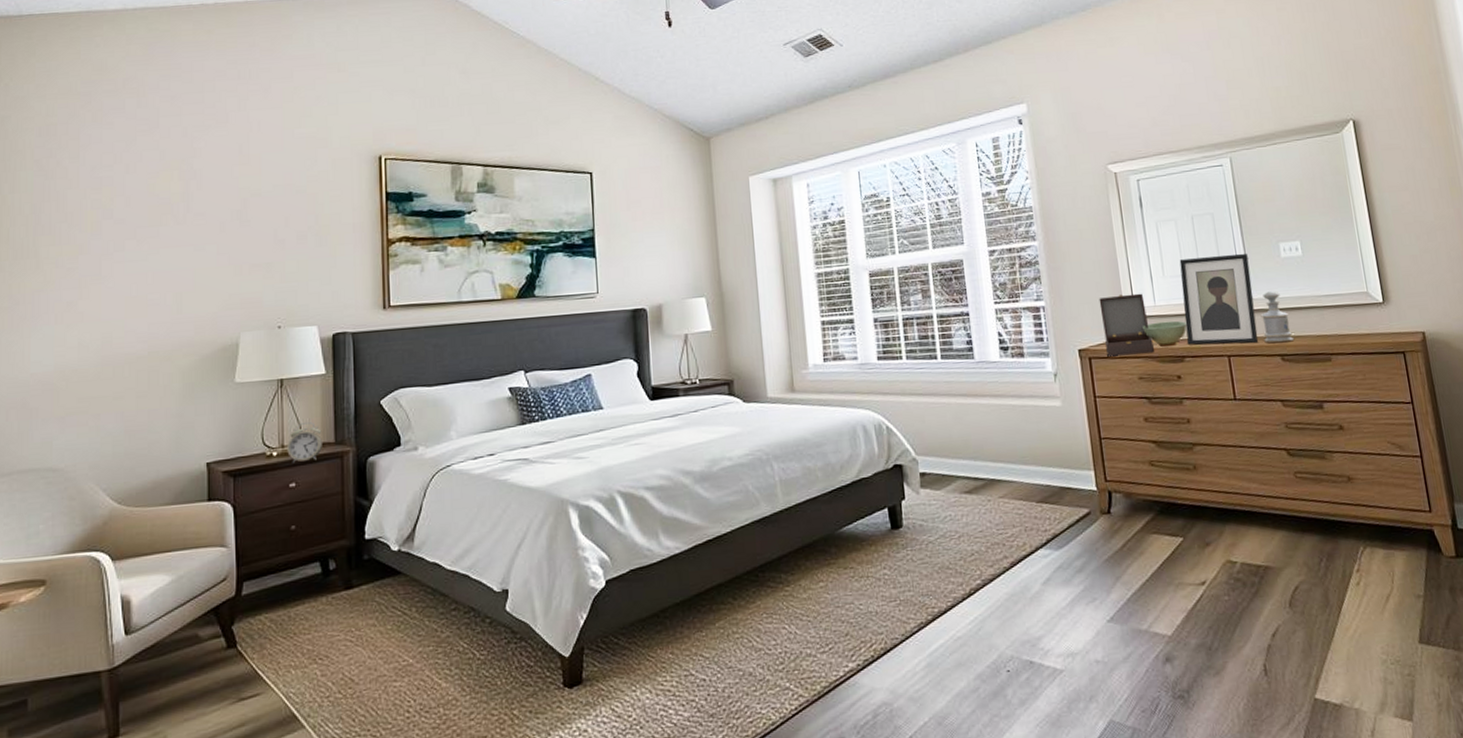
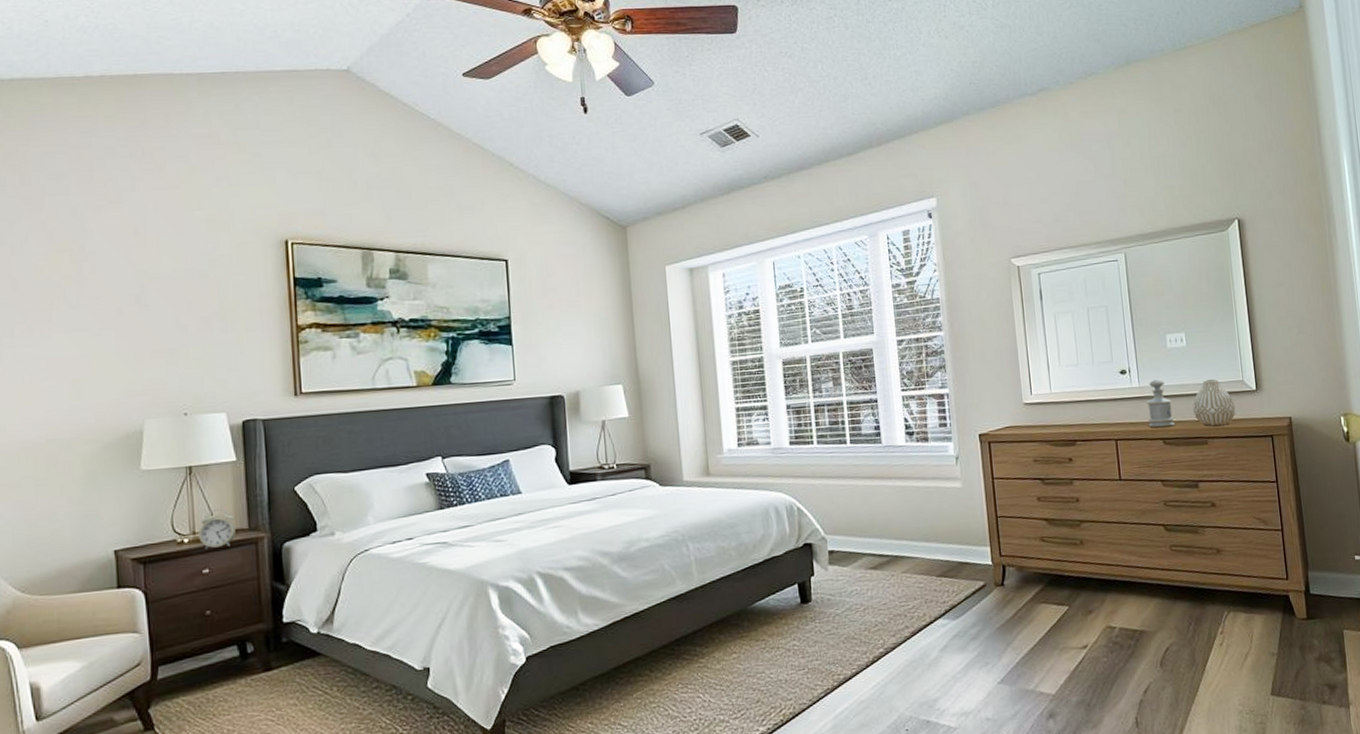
jewelry box: present [1099,293,1154,357] -> none [999,381,1049,441]
bowl: present [1143,320,1187,348] -> none [1039,407,1079,432]
picture frame: present [1179,254,1259,346] -> none [1074,345,1144,430]
vase: none [1312,290,1361,342] -> present [1192,378,1236,427]

